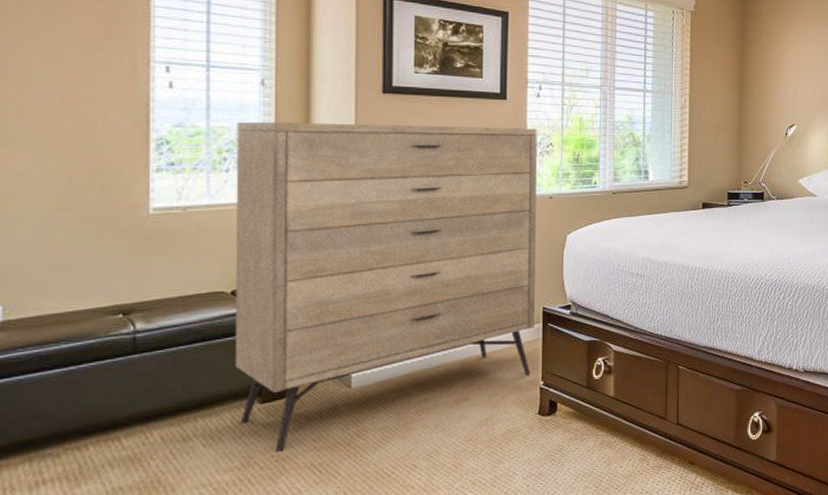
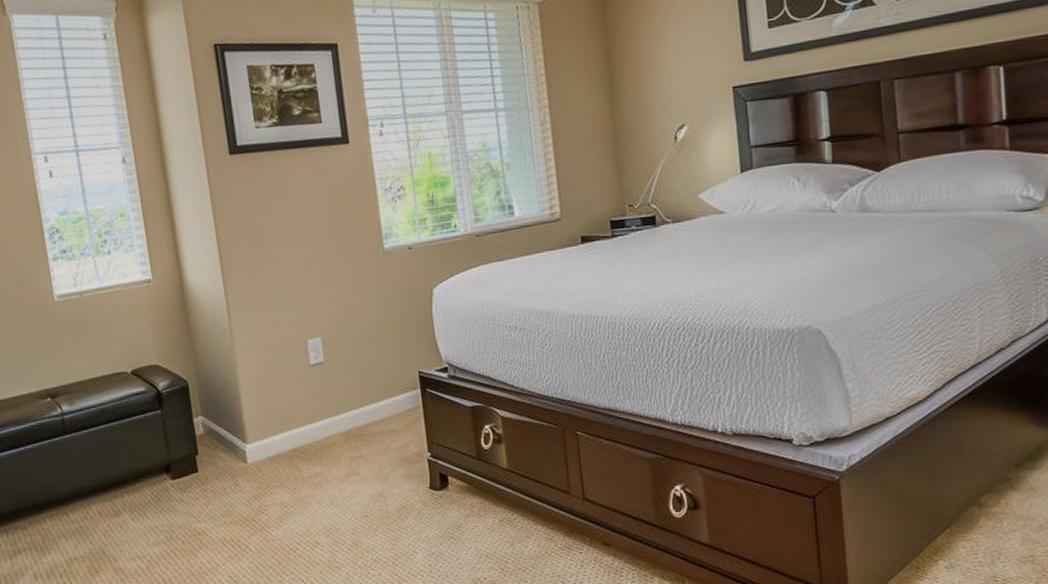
dresser: present [235,121,537,452] -> none [109,171,416,527]

